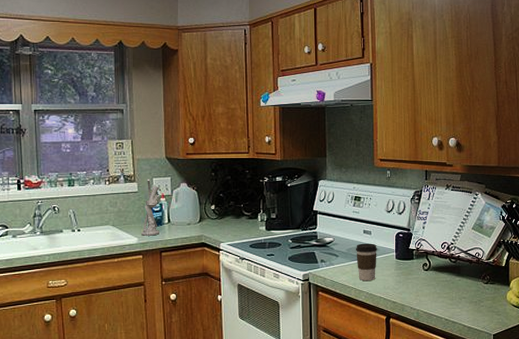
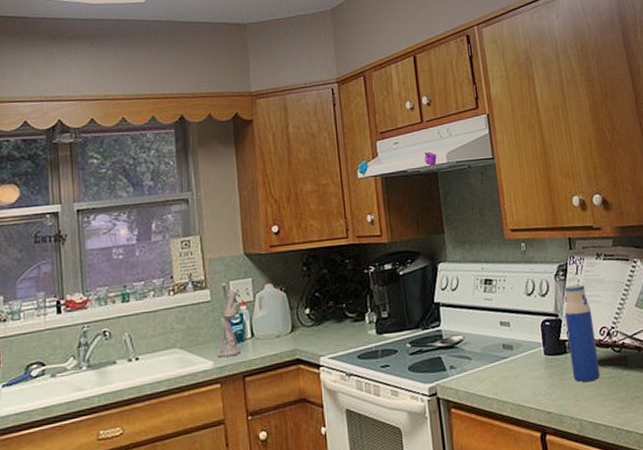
coffee cup: present [355,243,377,280] -> none [492,337,522,388]
water bottle: none [415,208,438,283] -> present [564,284,601,382]

